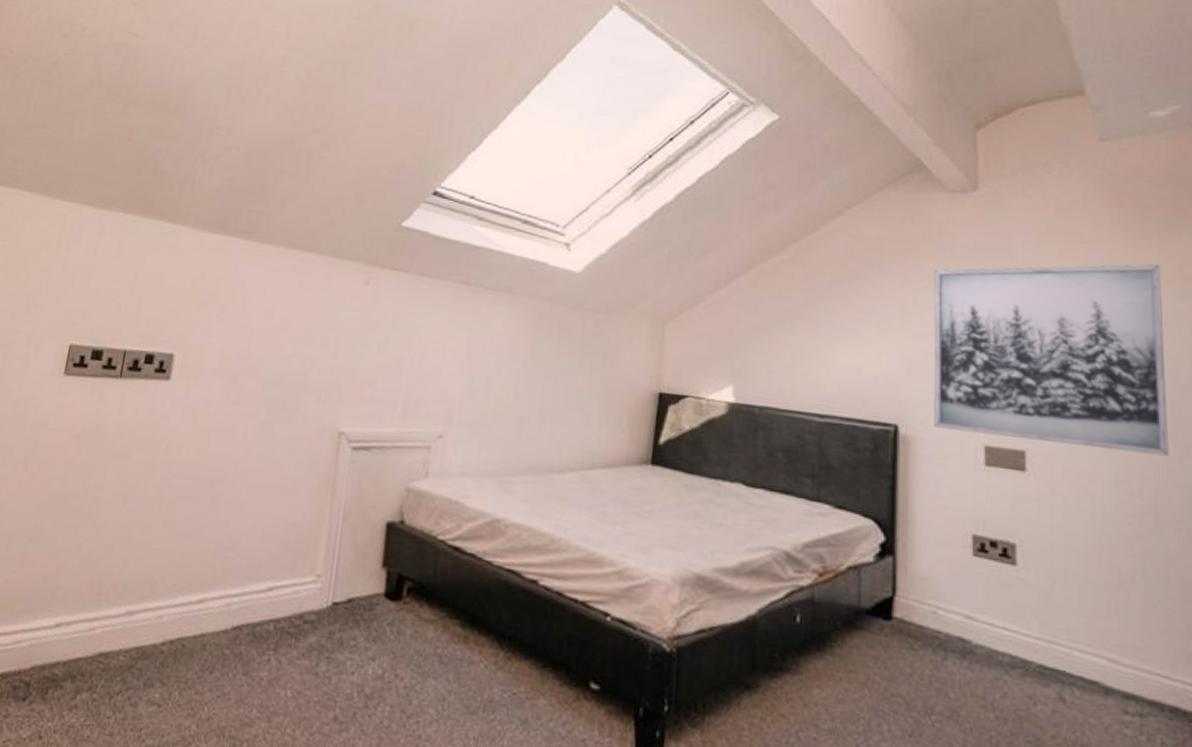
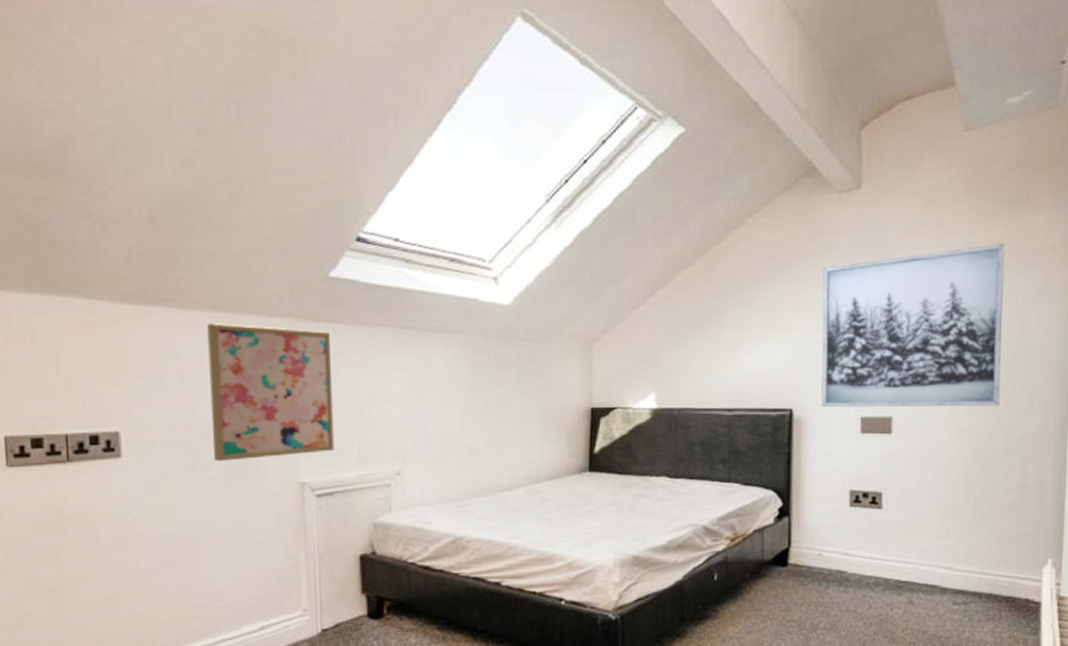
wall art: none [257,258,393,402] -> present [207,323,335,461]

